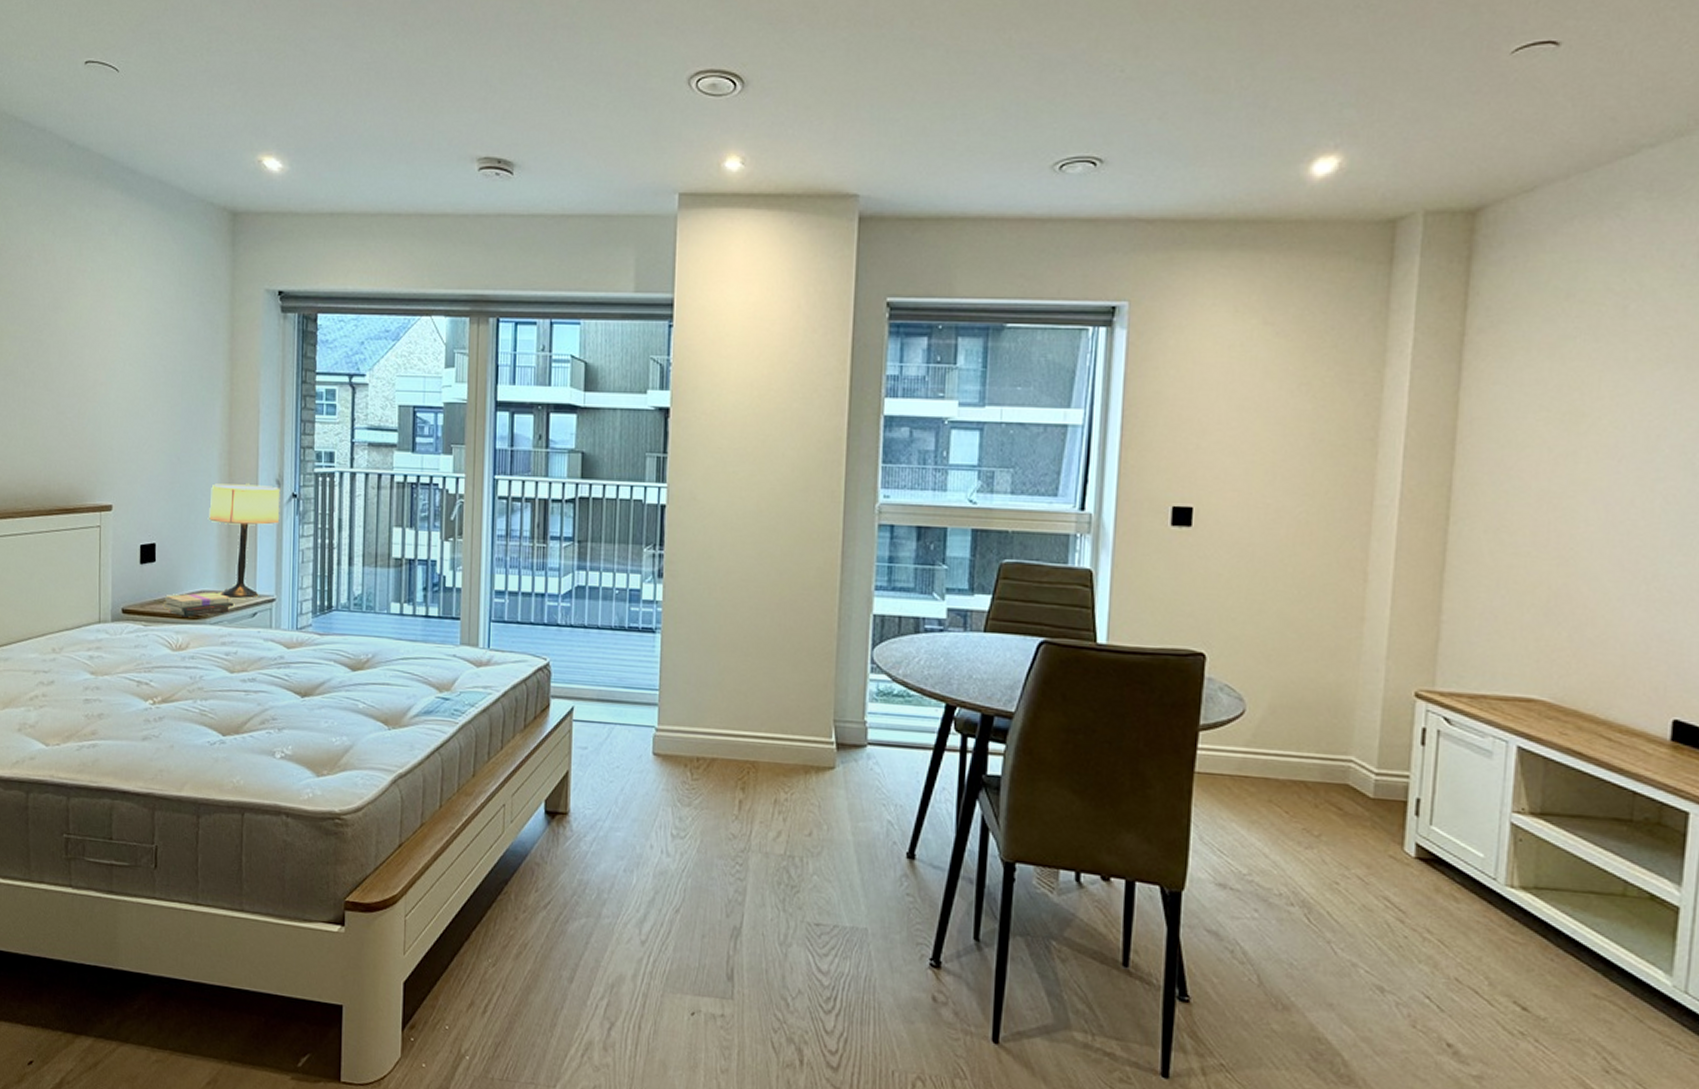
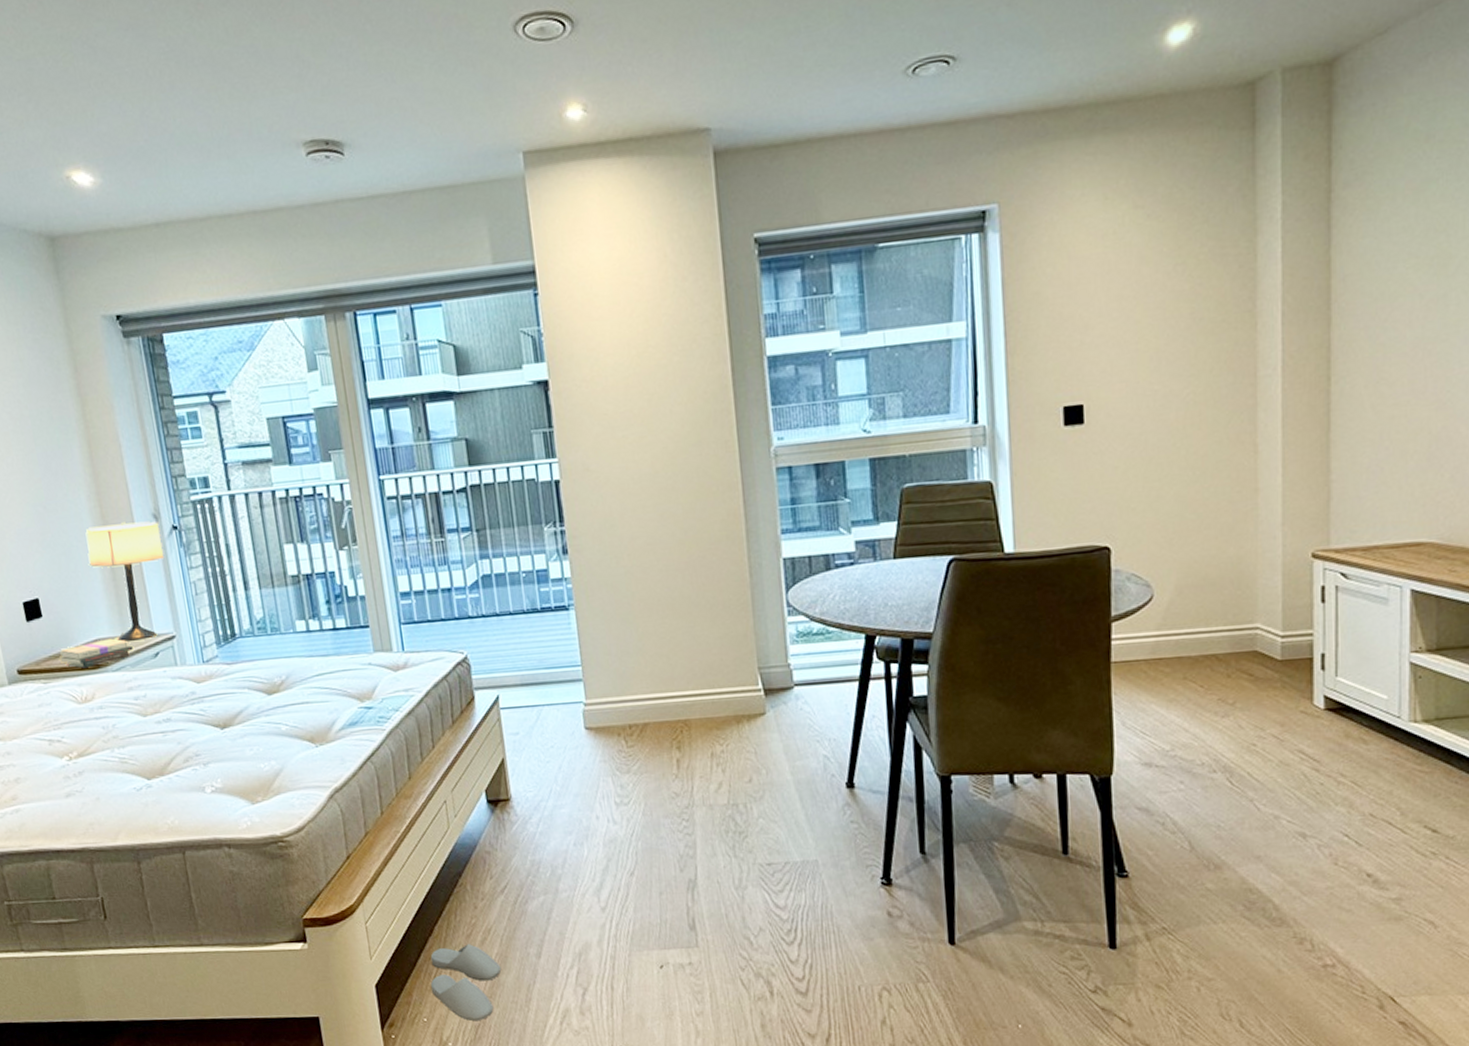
slippers: none [459,955,532,1039] -> present [430,944,502,1022]

